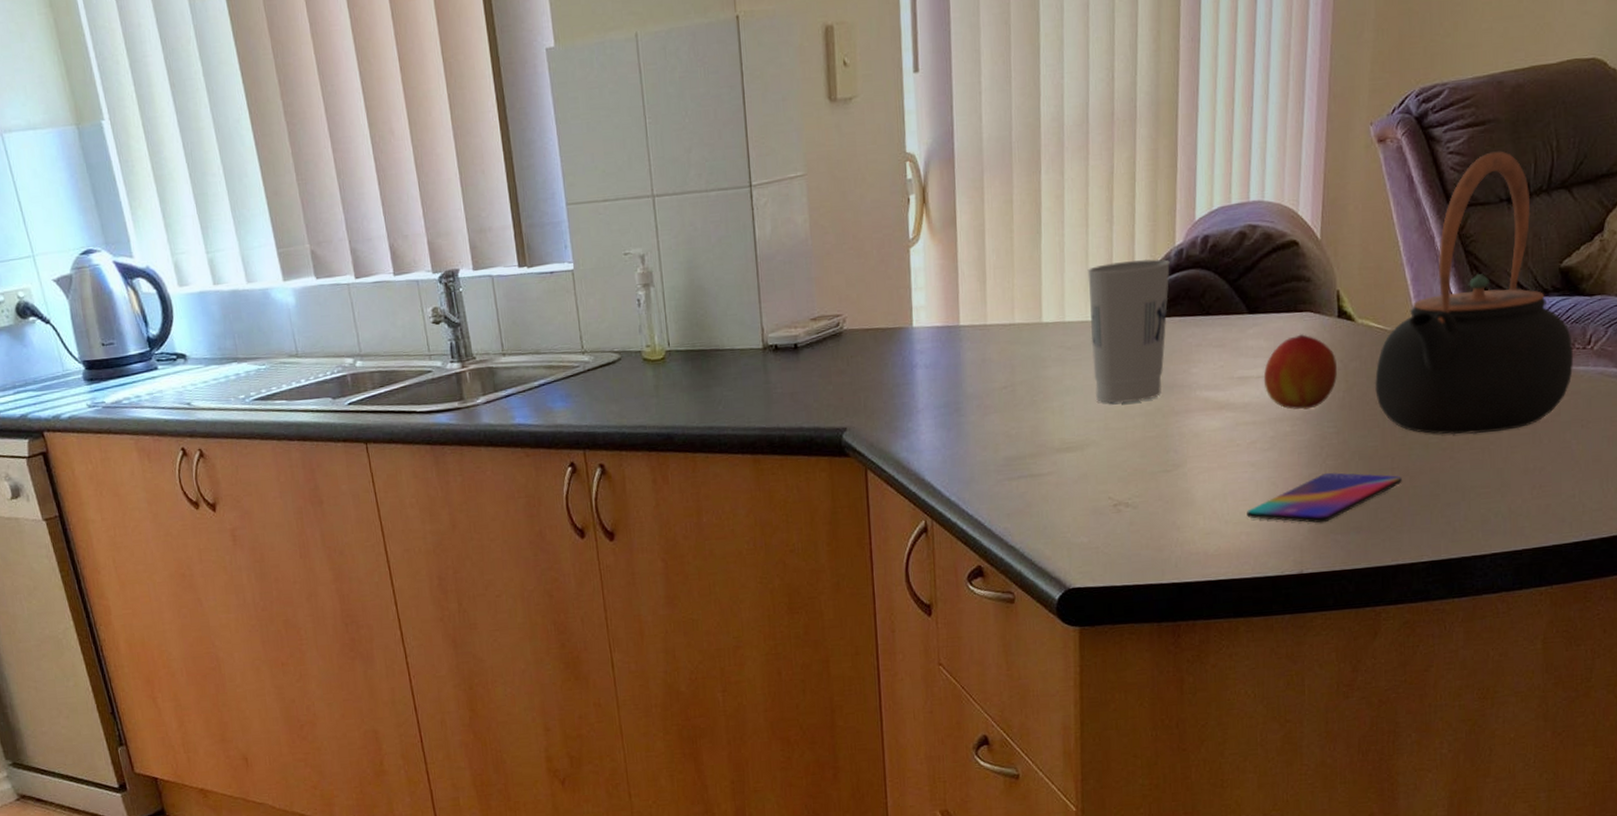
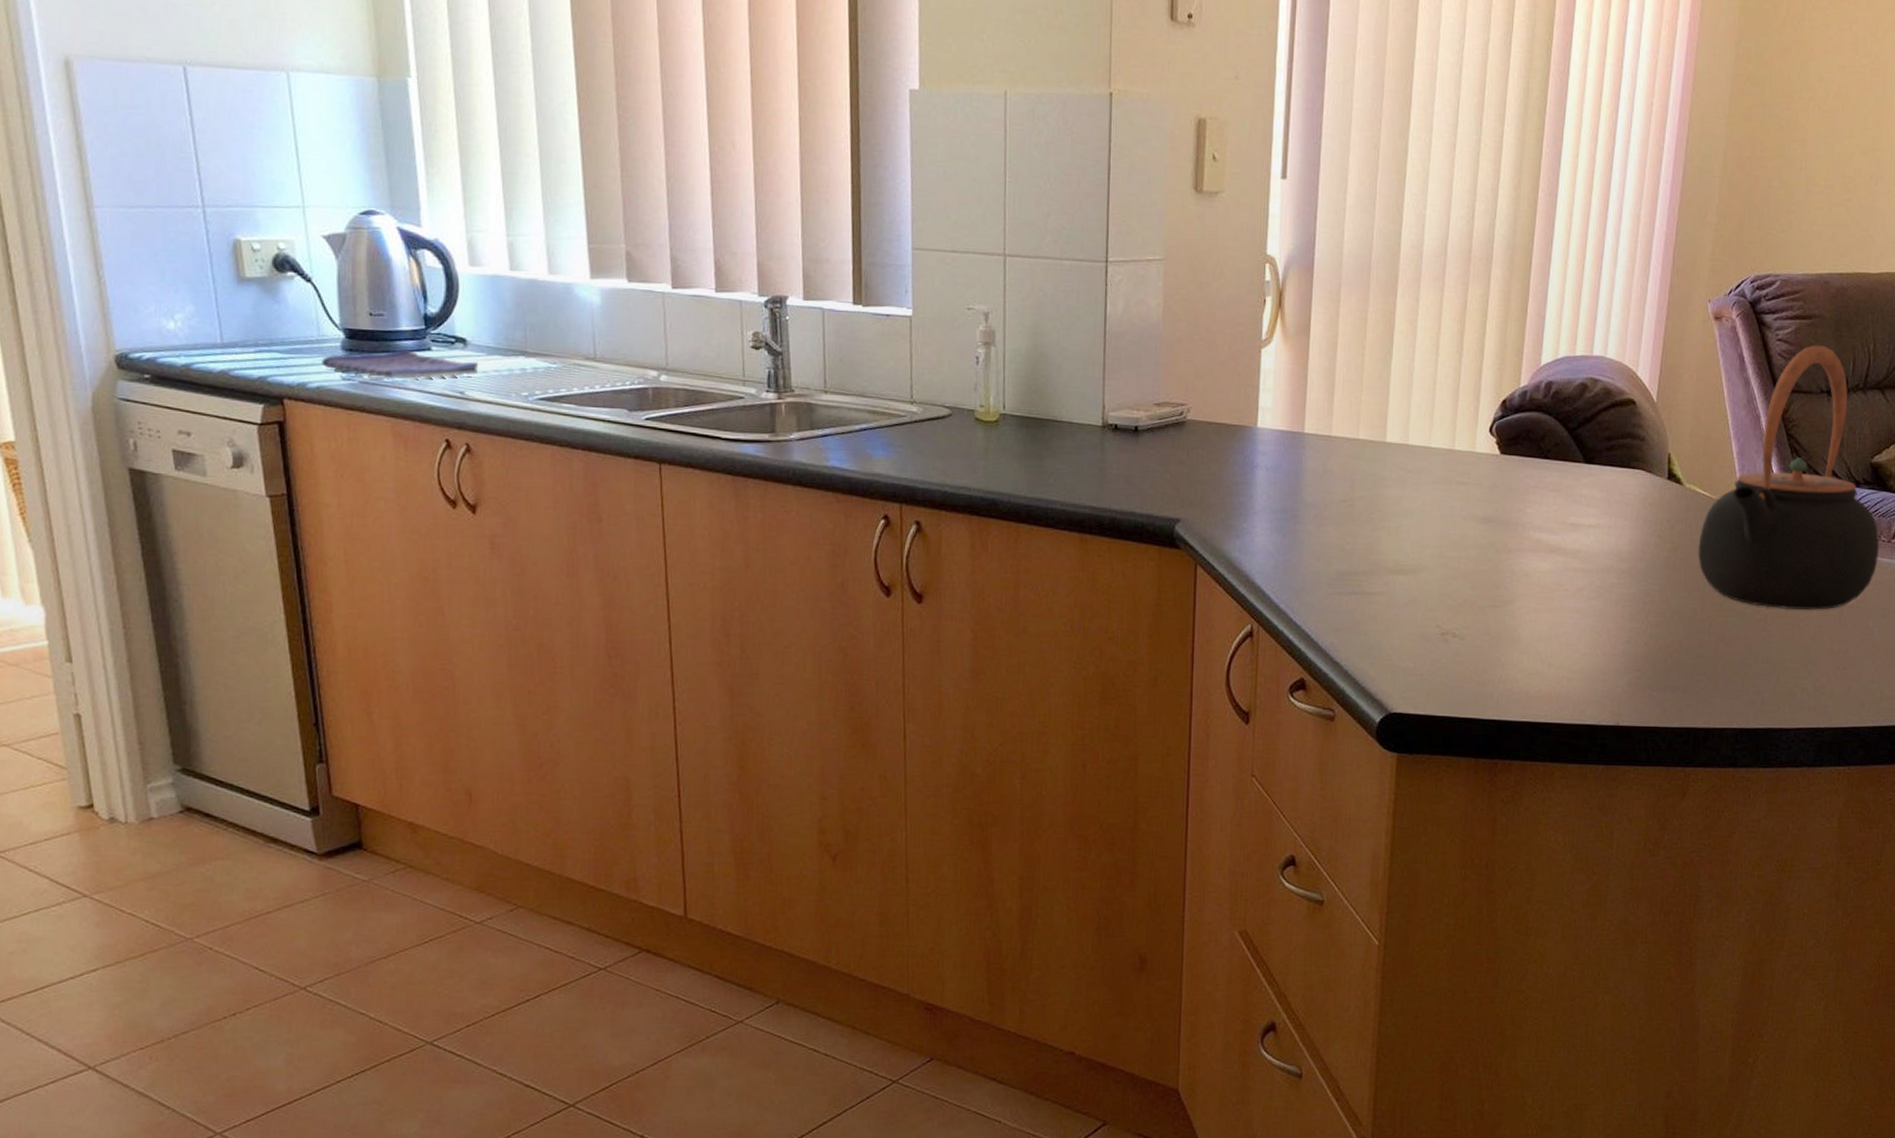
dish towel: none [69,371,201,401] -> present [322,348,479,379]
cup: present [1087,258,1170,403] -> none [1432,394,1514,534]
smartphone: present [1247,472,1402,523] -> none [1569,628,1718,678]
peach: present [1263,334,1337,410] -> none [1594,490,1664,564]

